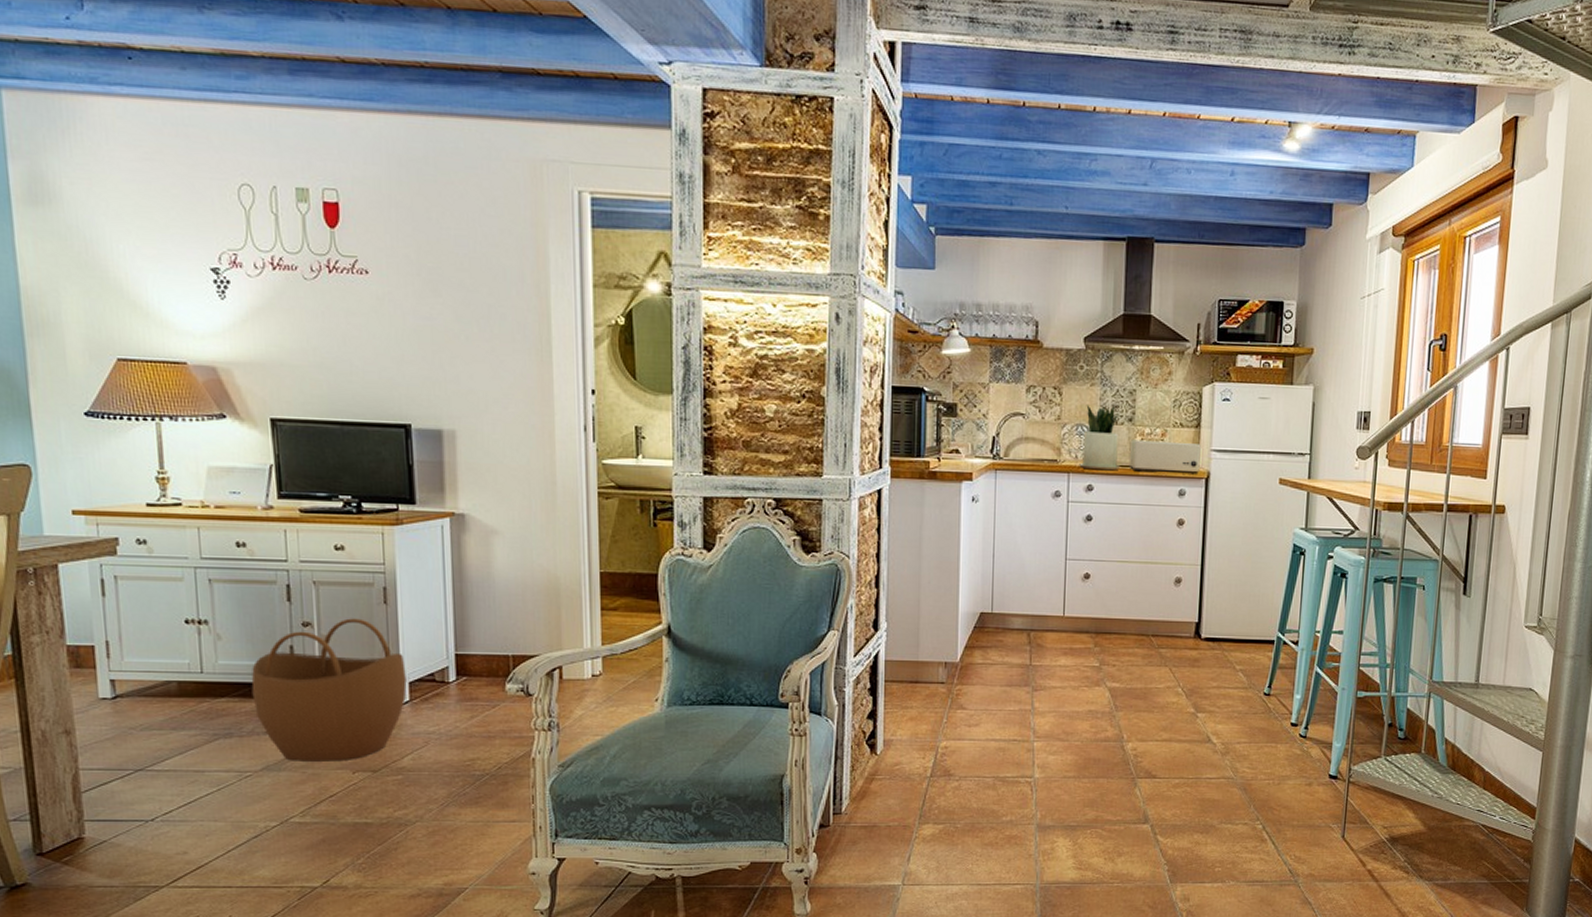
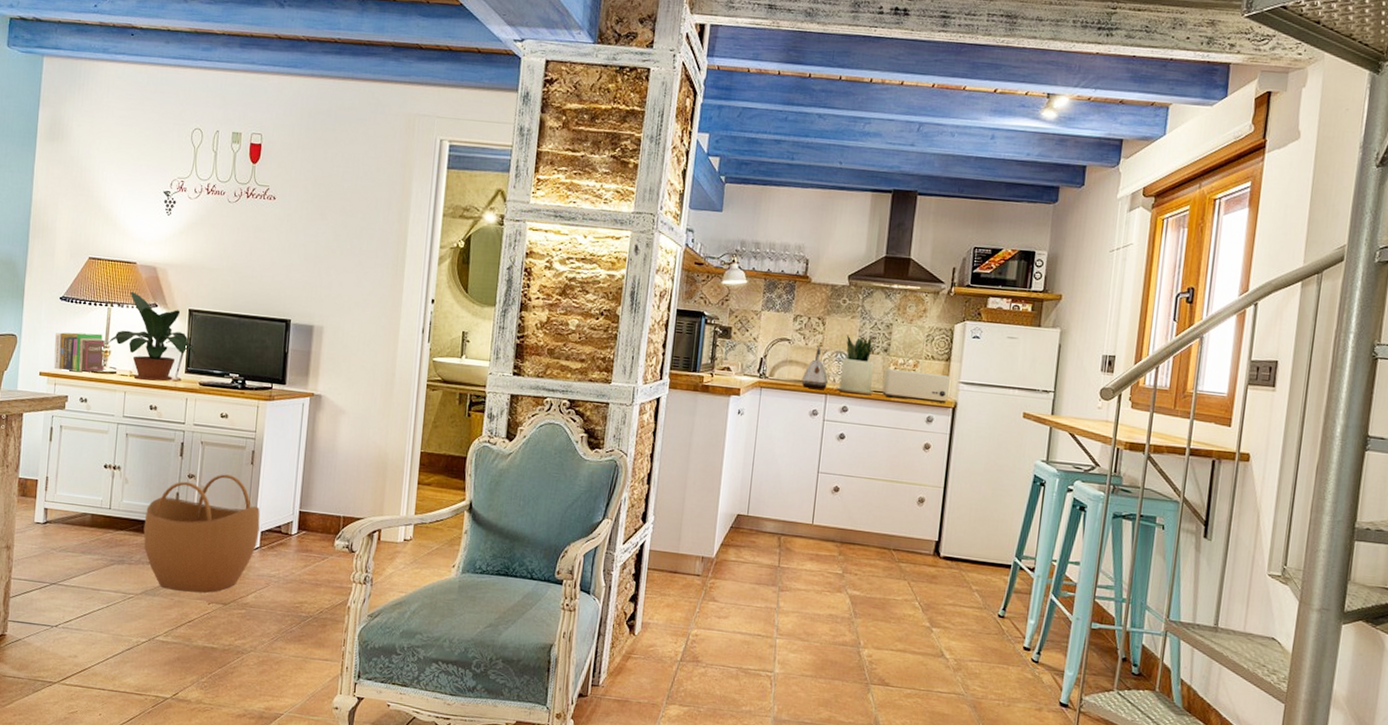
books: none [85,456,164,507] -> present [53,332,106,373]
potted plant: none [159,399,288,512] -> present [104,291,195,382]
kettle: none [1040,420,1071,469] -> present [801,346,829,390]

